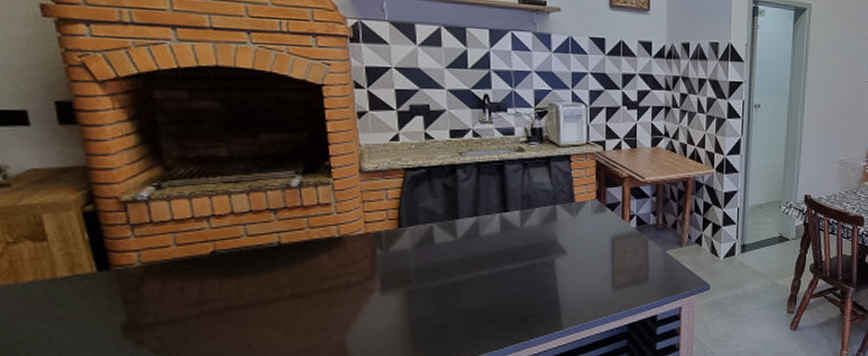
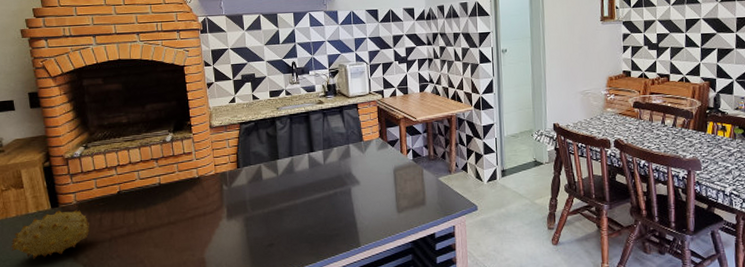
fruit: none [24,274,164,342] -> present [11,209,90,259]

